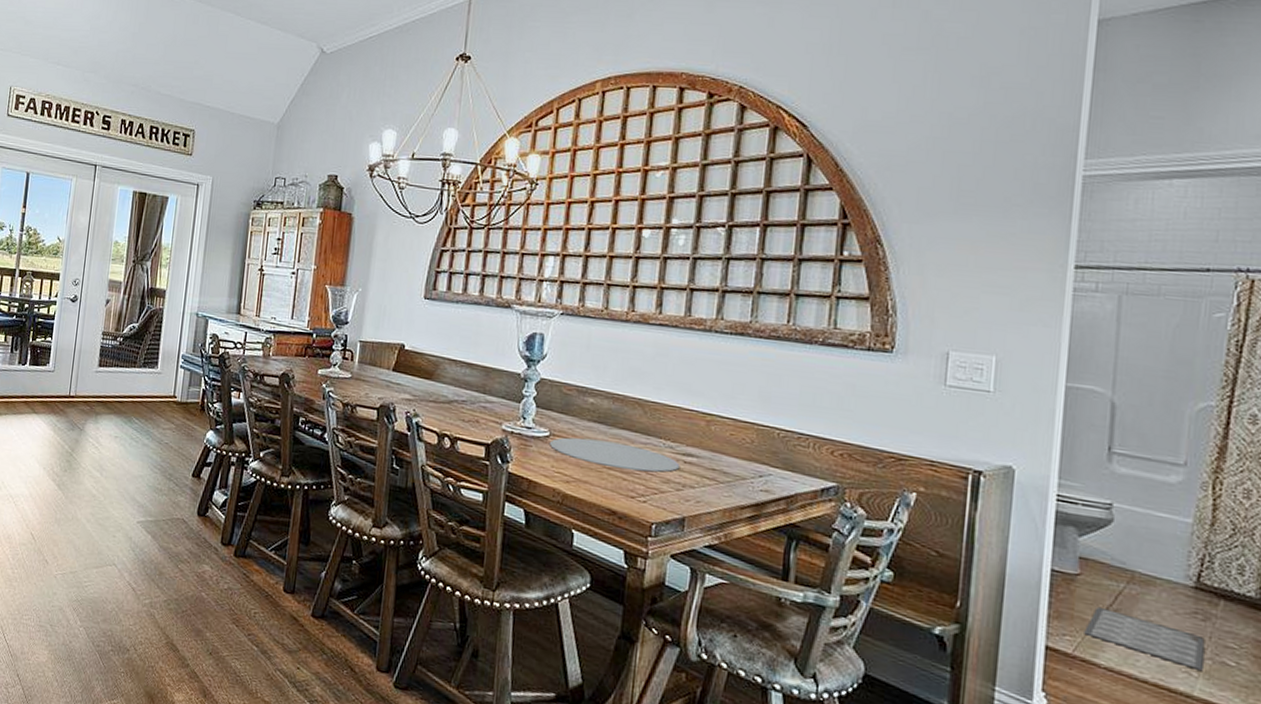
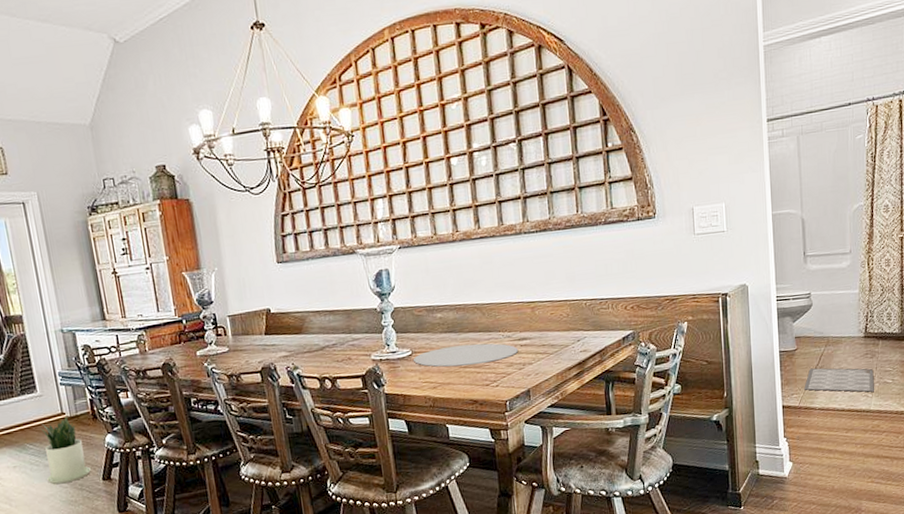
planter: none [141,400,185,469] -> present [40,416,92,484]

